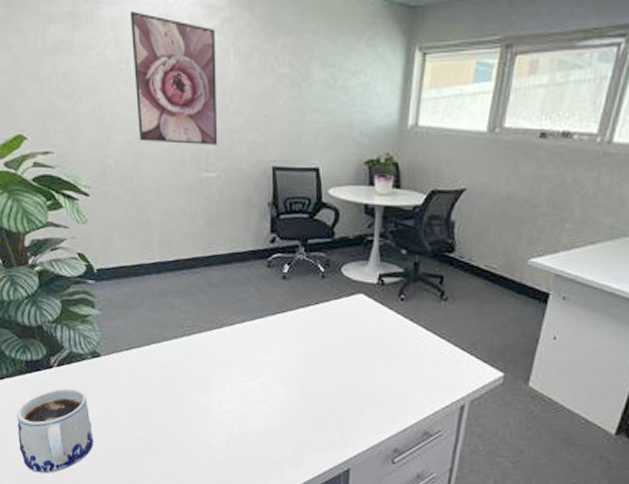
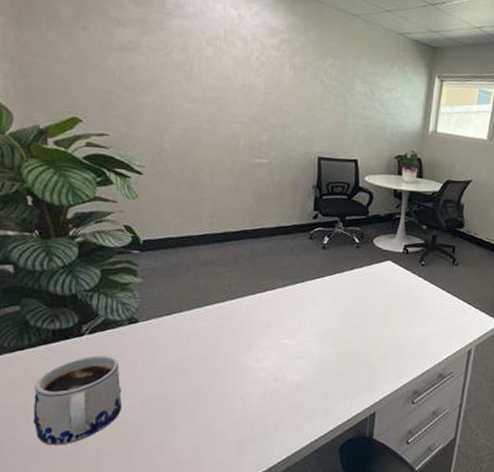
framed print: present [130,11,218,145] -> none [197,25,275,137]

